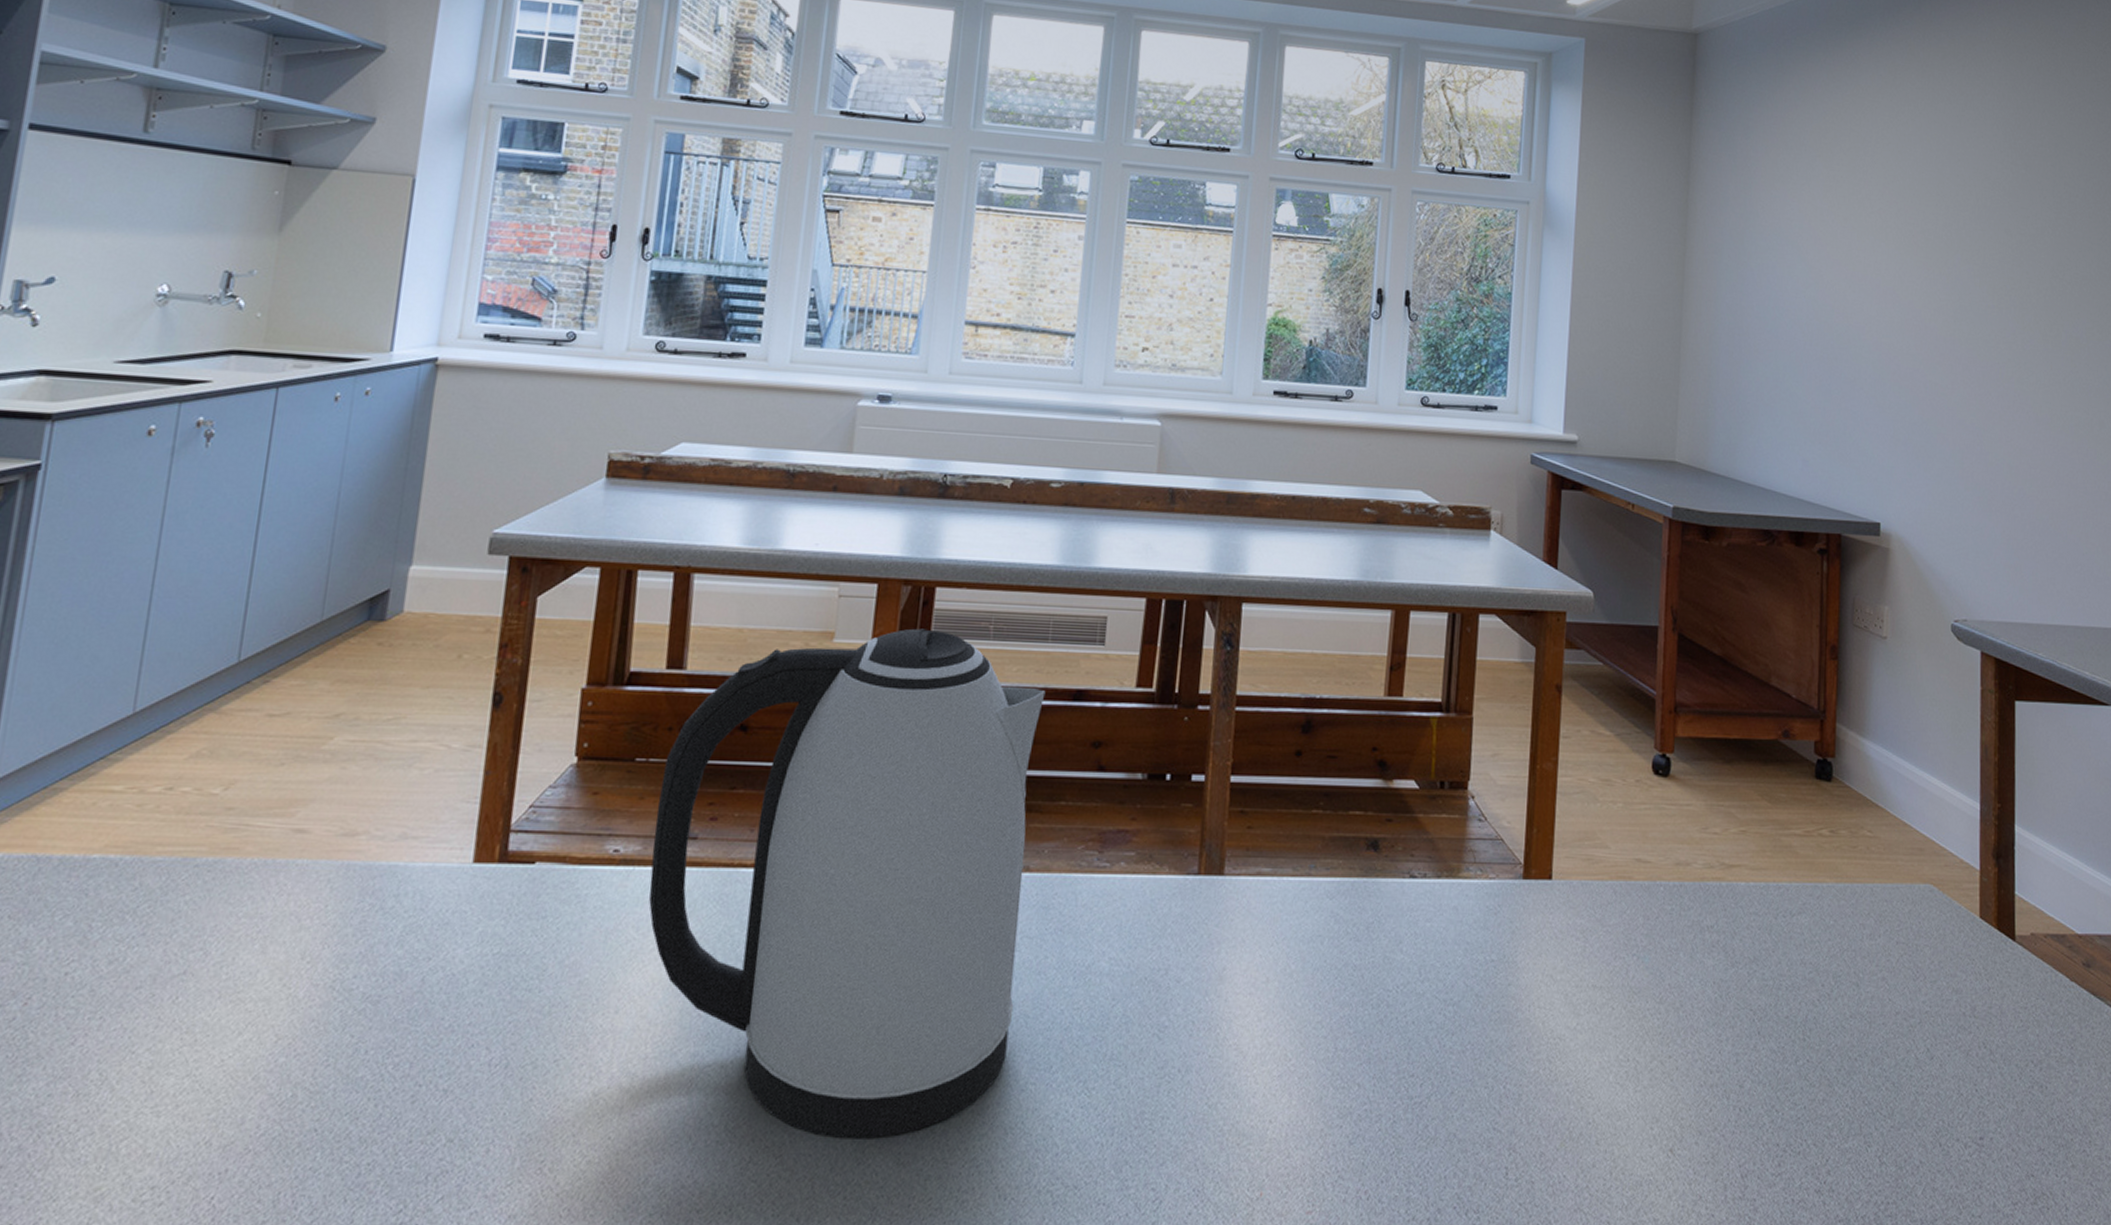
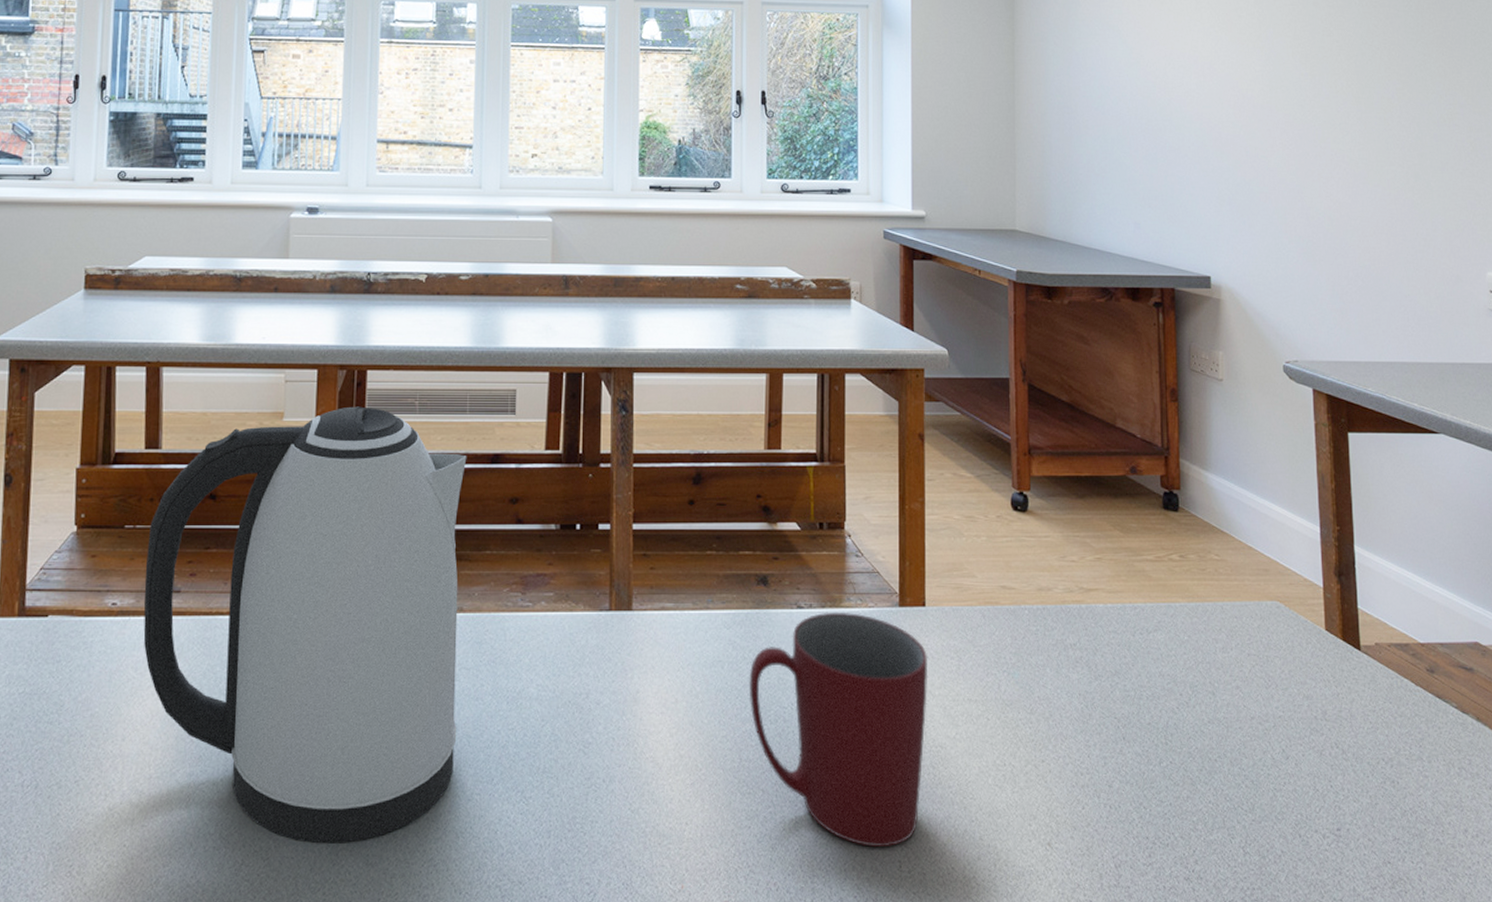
mug: none [1350,882,1552,1152] -> present [749,612,928,848]

